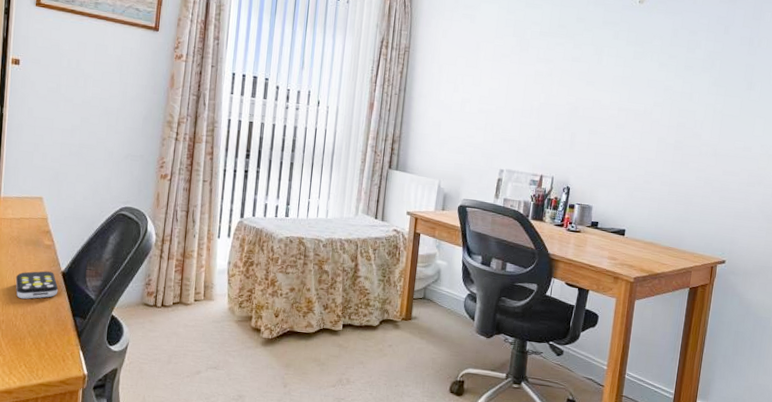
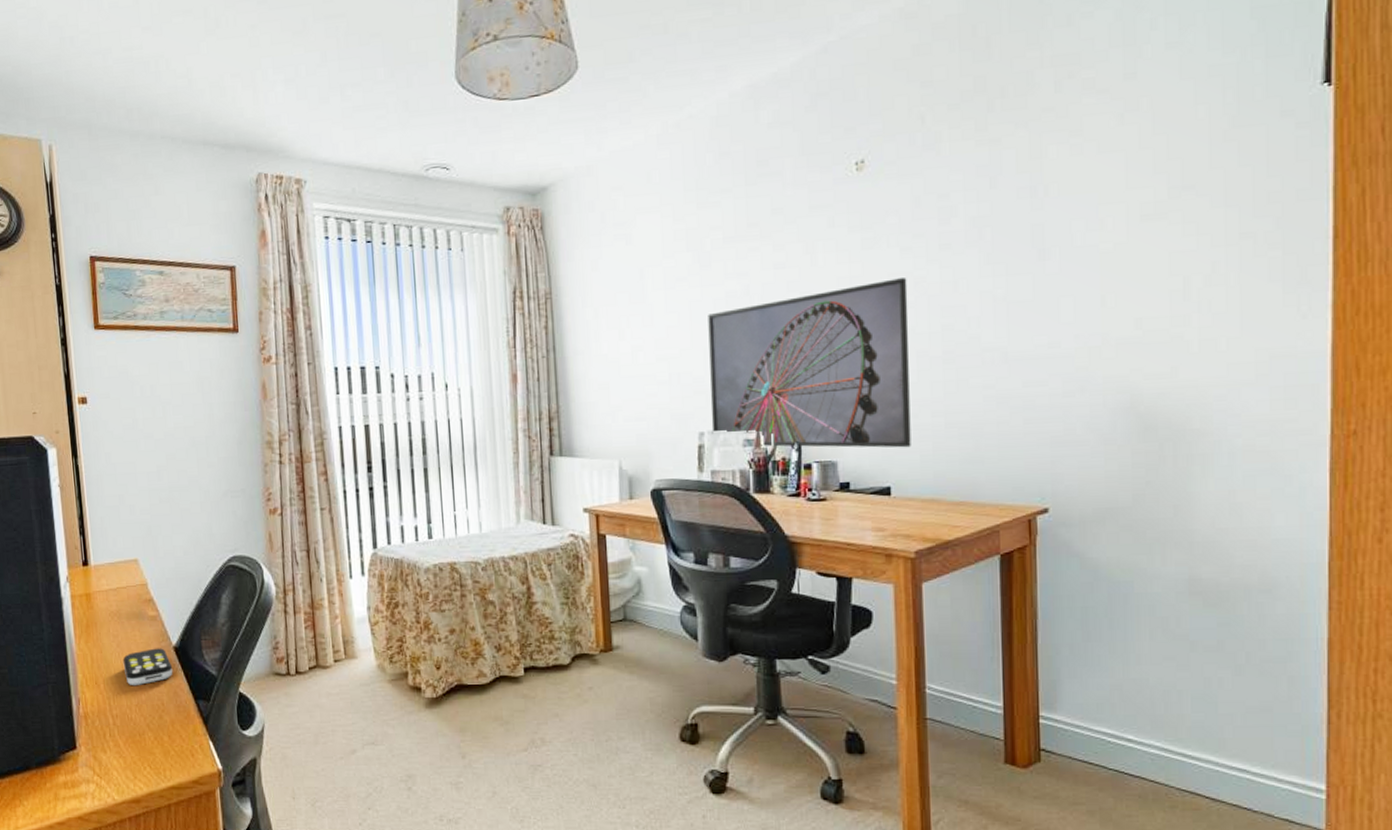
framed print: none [509,83,660,204] -> present [708,278,911,448]

